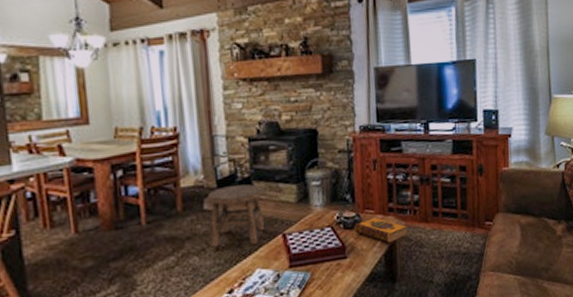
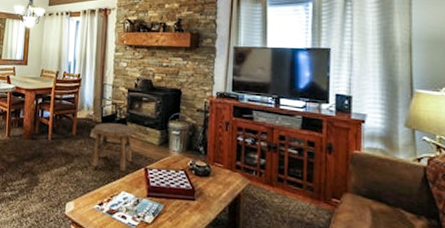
hardback book: present [354,216,408,245] -> none [204,170,252,198]

